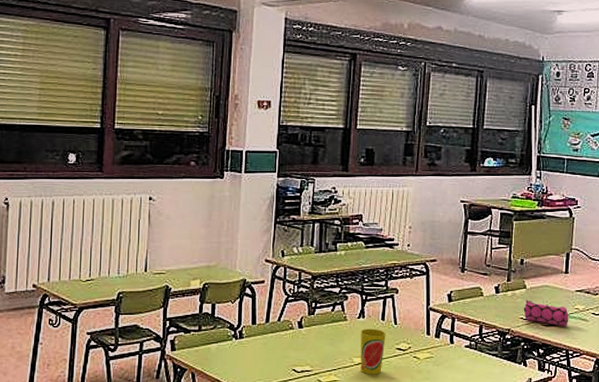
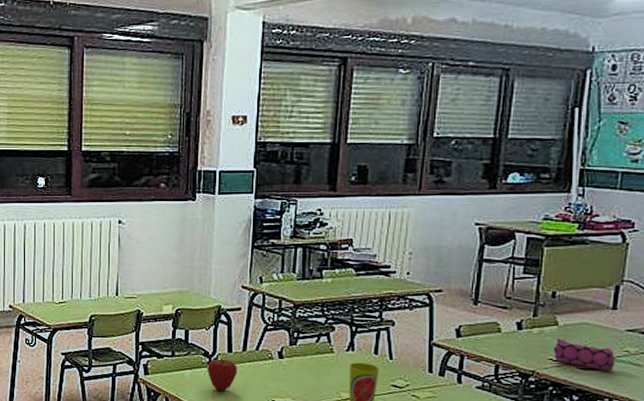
apple: none [233,331,261,363] -> present [207,358,238,391]

